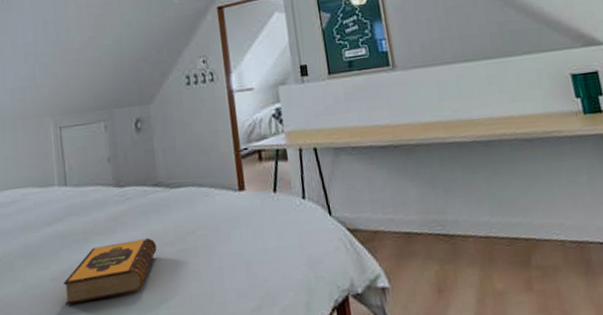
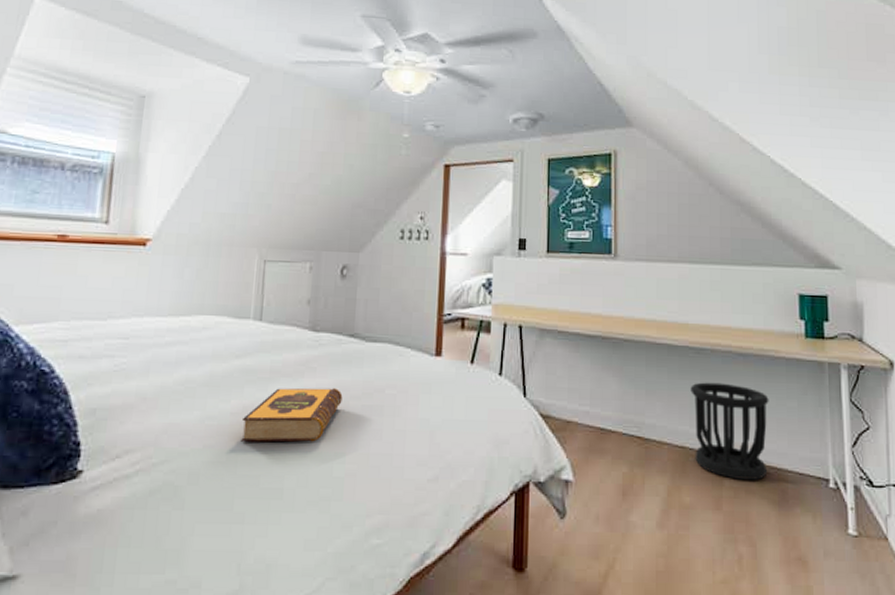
wastebasket: none [484,169,570,259] -> present [690,382,769,480]

